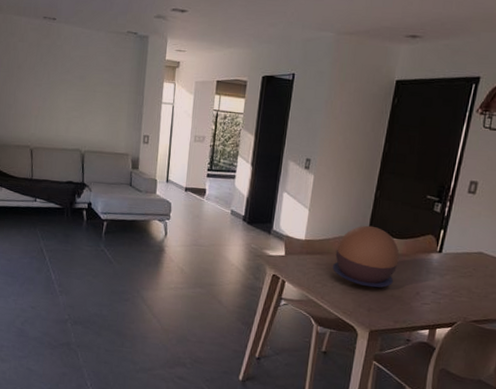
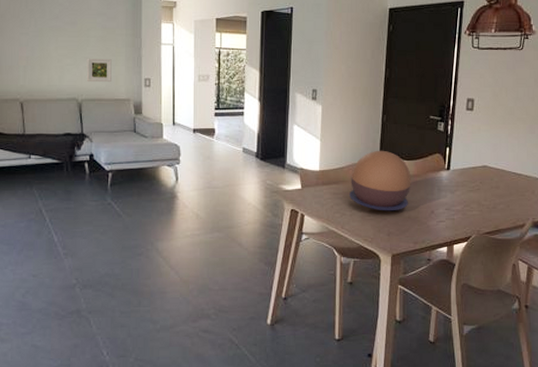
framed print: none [91,112,115,137] -> present [86,58,112,83]

